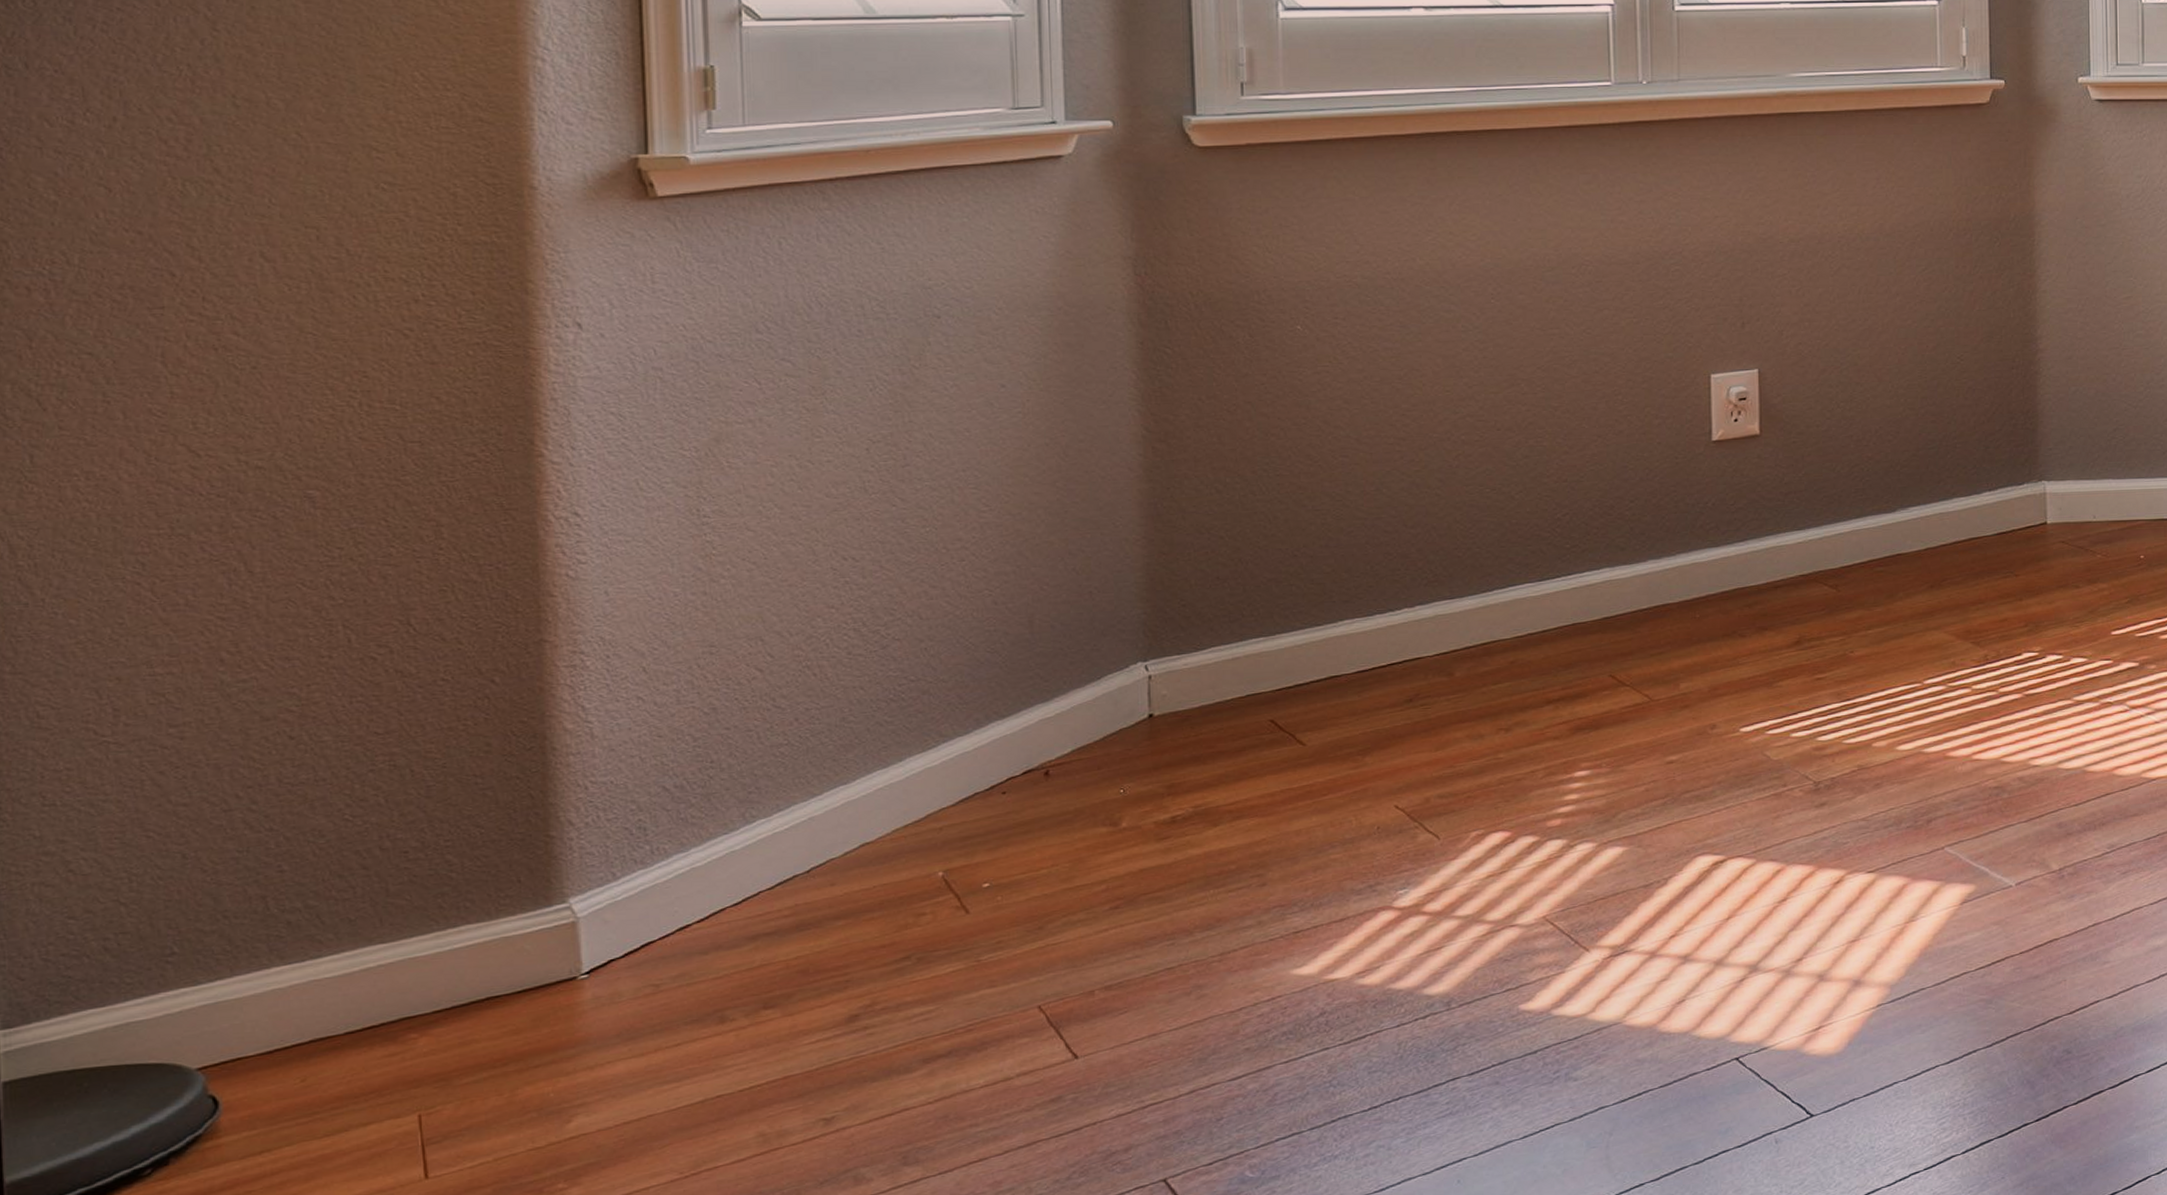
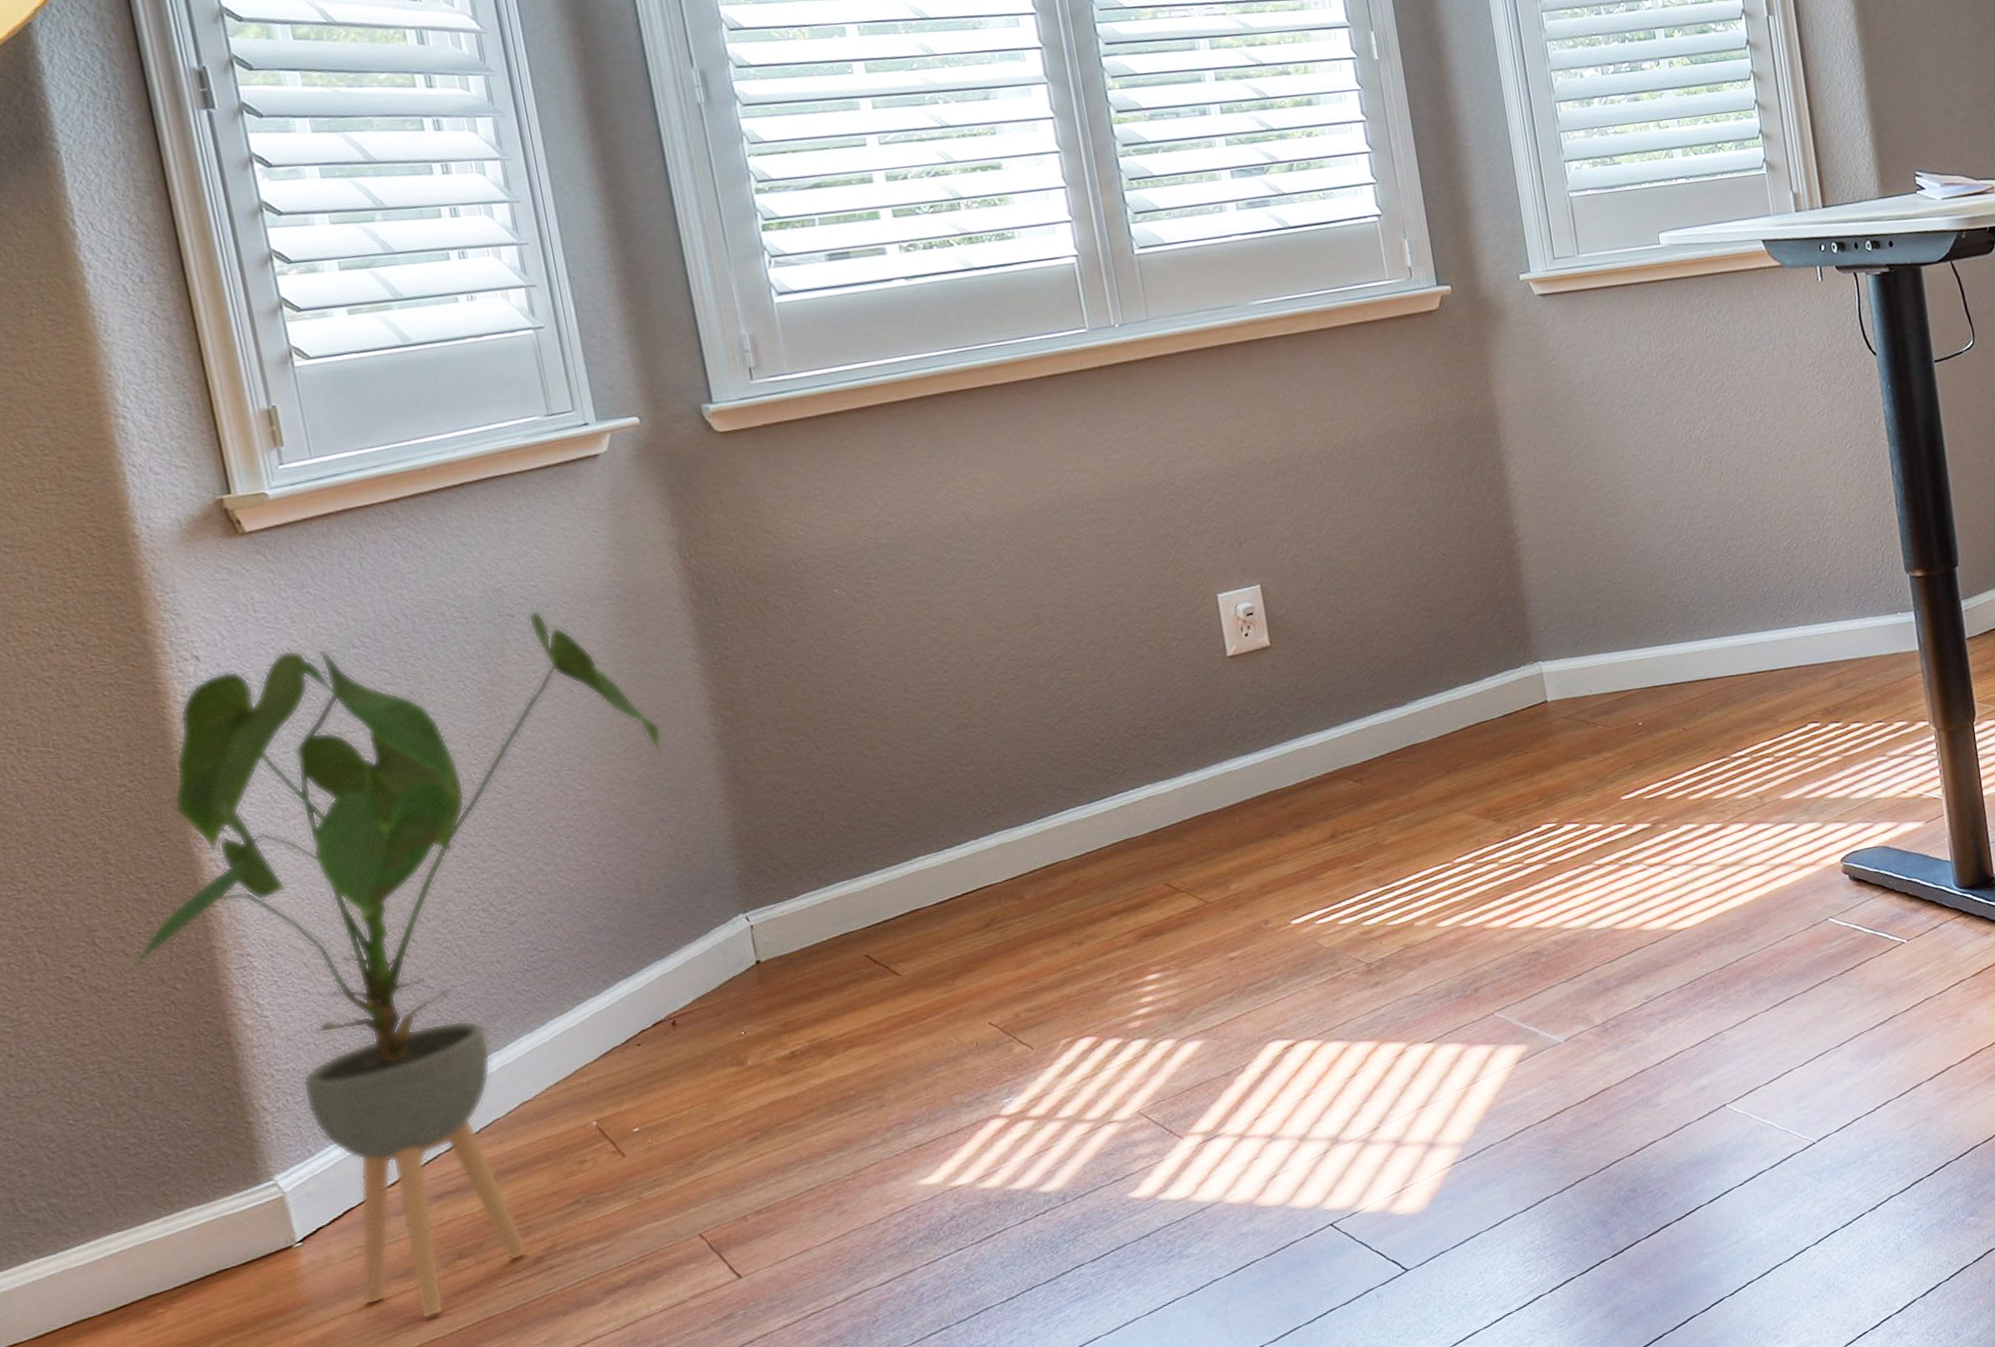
house plant: none [438,314,1083,1072] -> present [125,610,663,1319]

